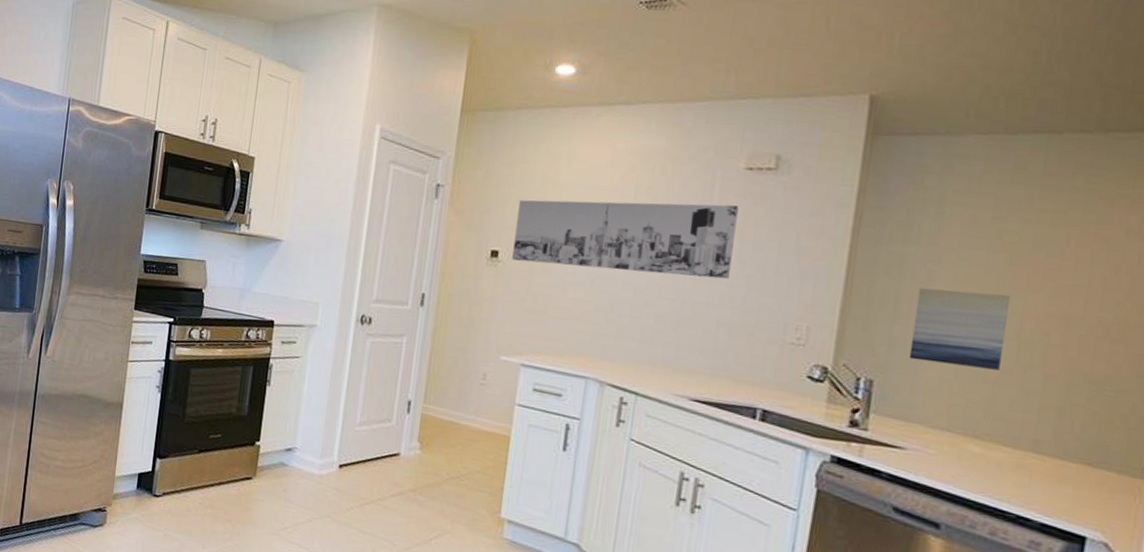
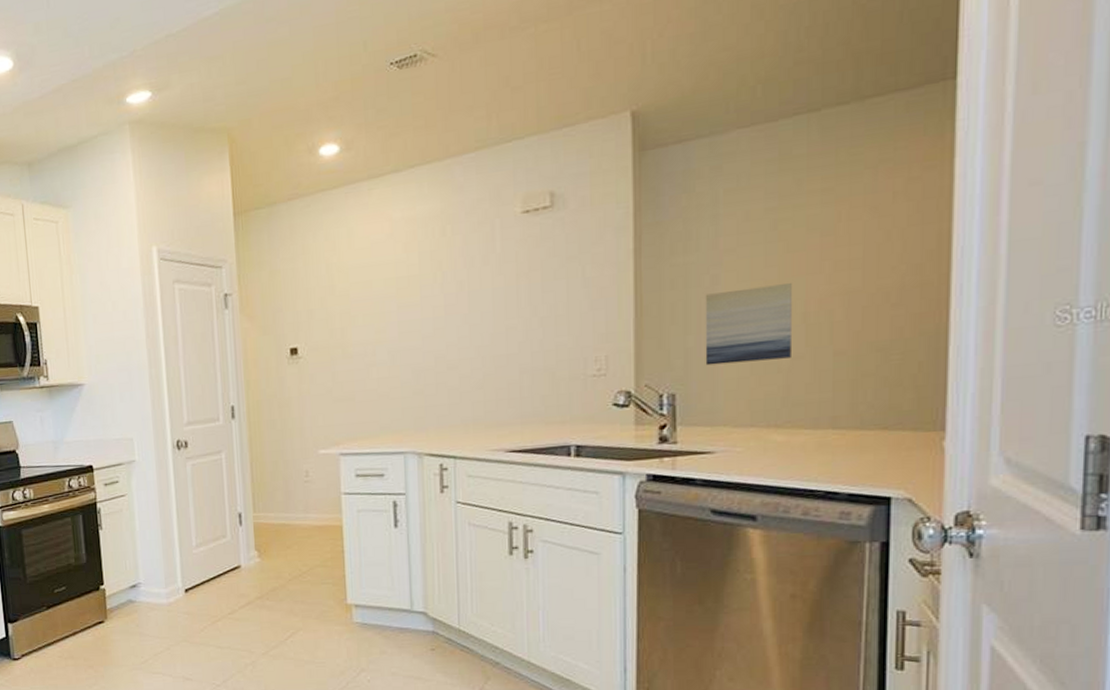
wall art: present [512,199,739,280] -> none [308,252,524,353]

